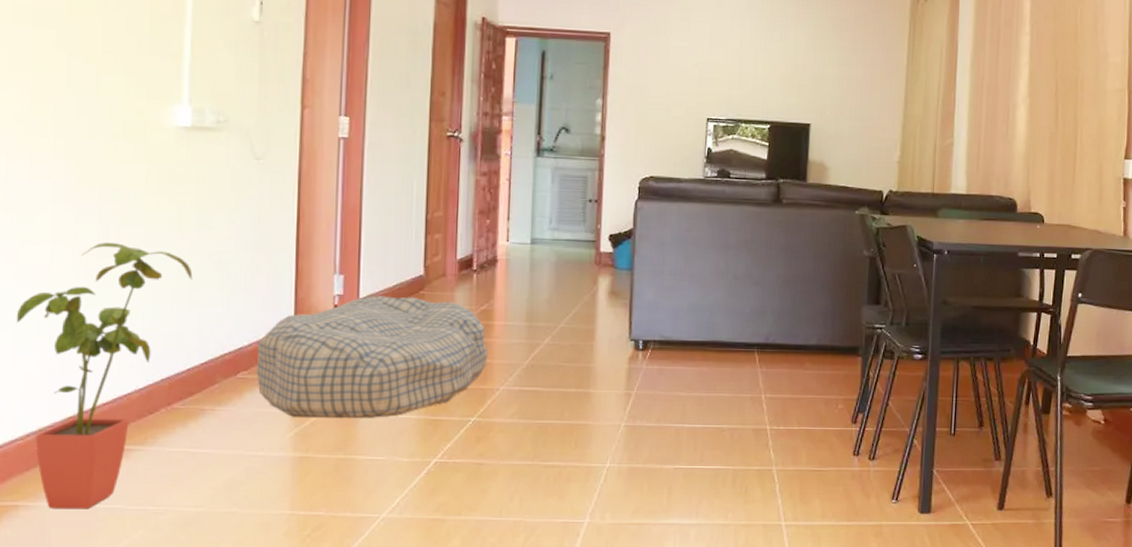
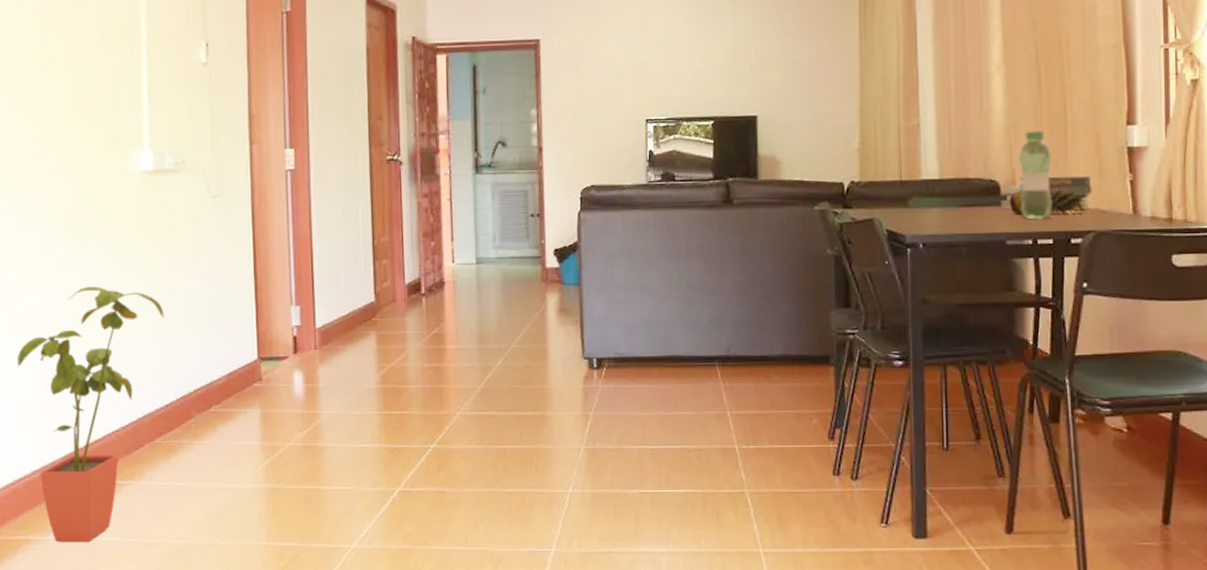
dog bed: present [256,296,489,419] -> none [225,324,443,450]
books: none [1015,196,1093,229] -> present [1000,175,1092,210]
fruit: none [1023,208,1090,235] -> present [1009,186,1090,216]
water bottle: none [1032,157,1062,236] -> present [1018,130,1052,220]

